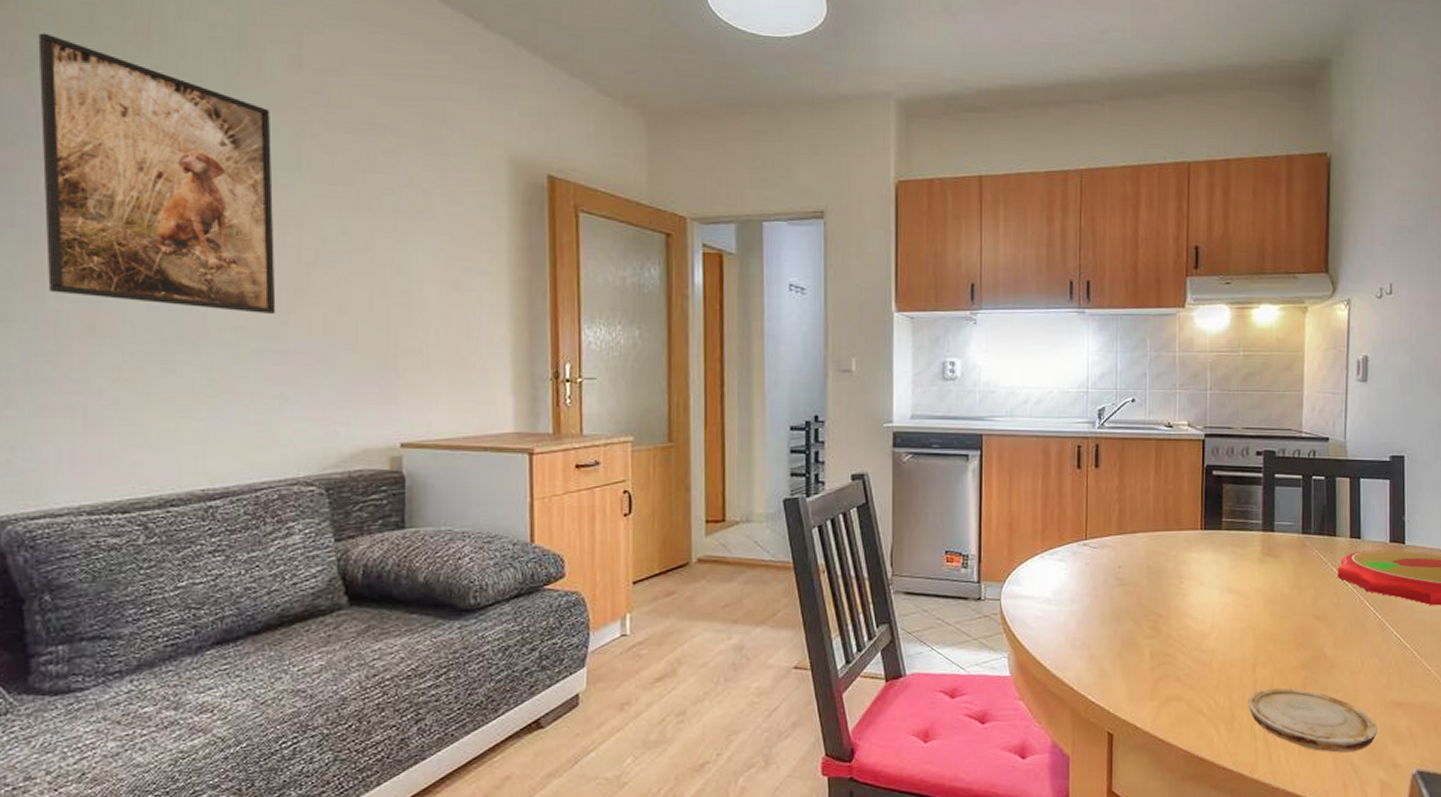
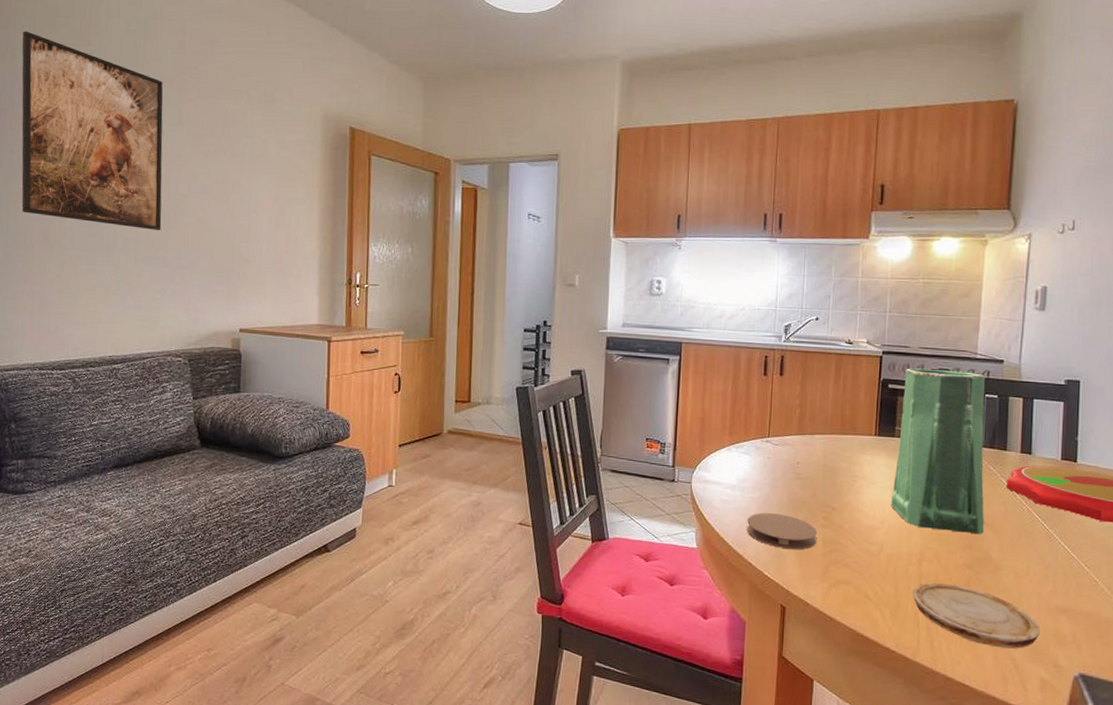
coaster: none [1066,627,1144,668] -> present [747,513,818,550]
vase: none [1220,451,1317,631] -> present [890,368,986,535]

